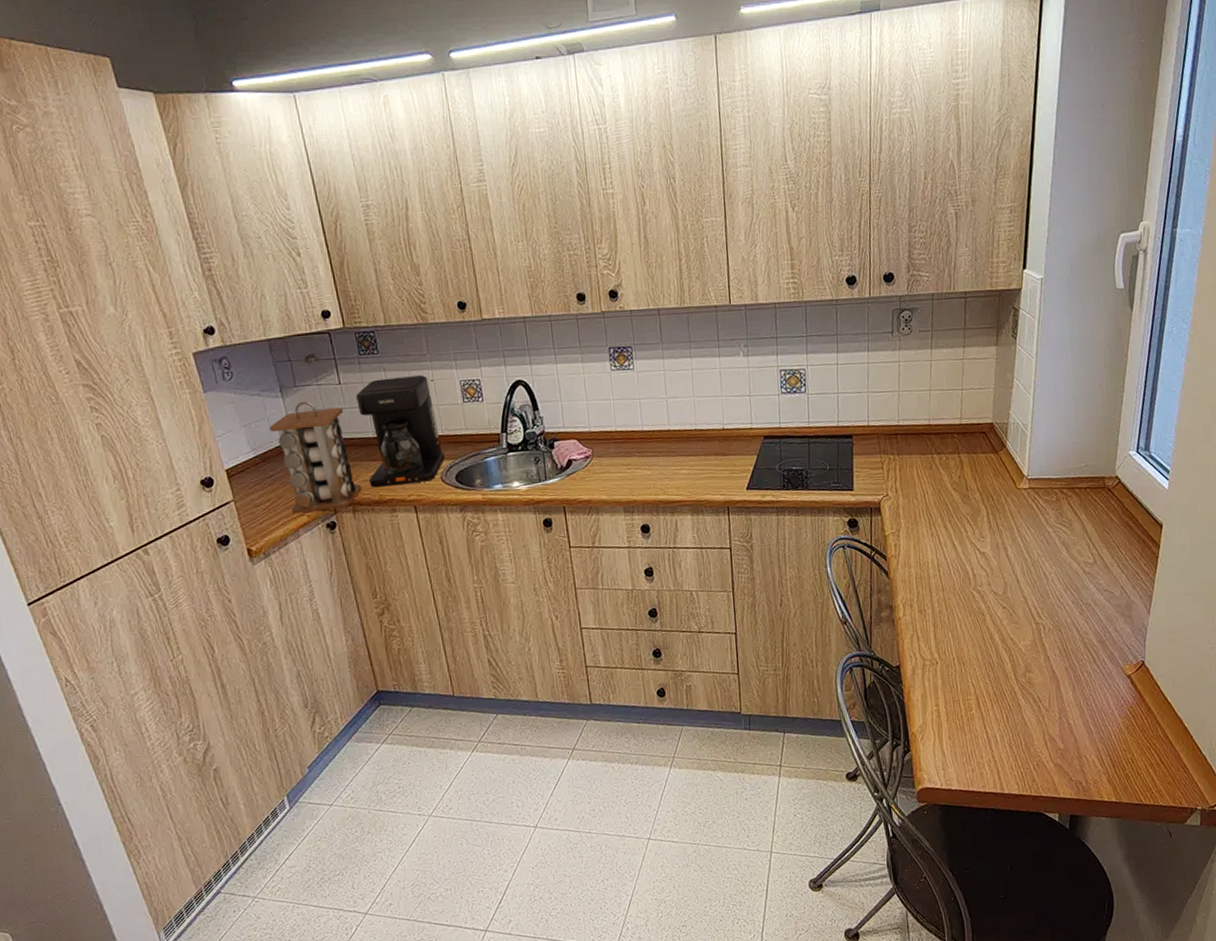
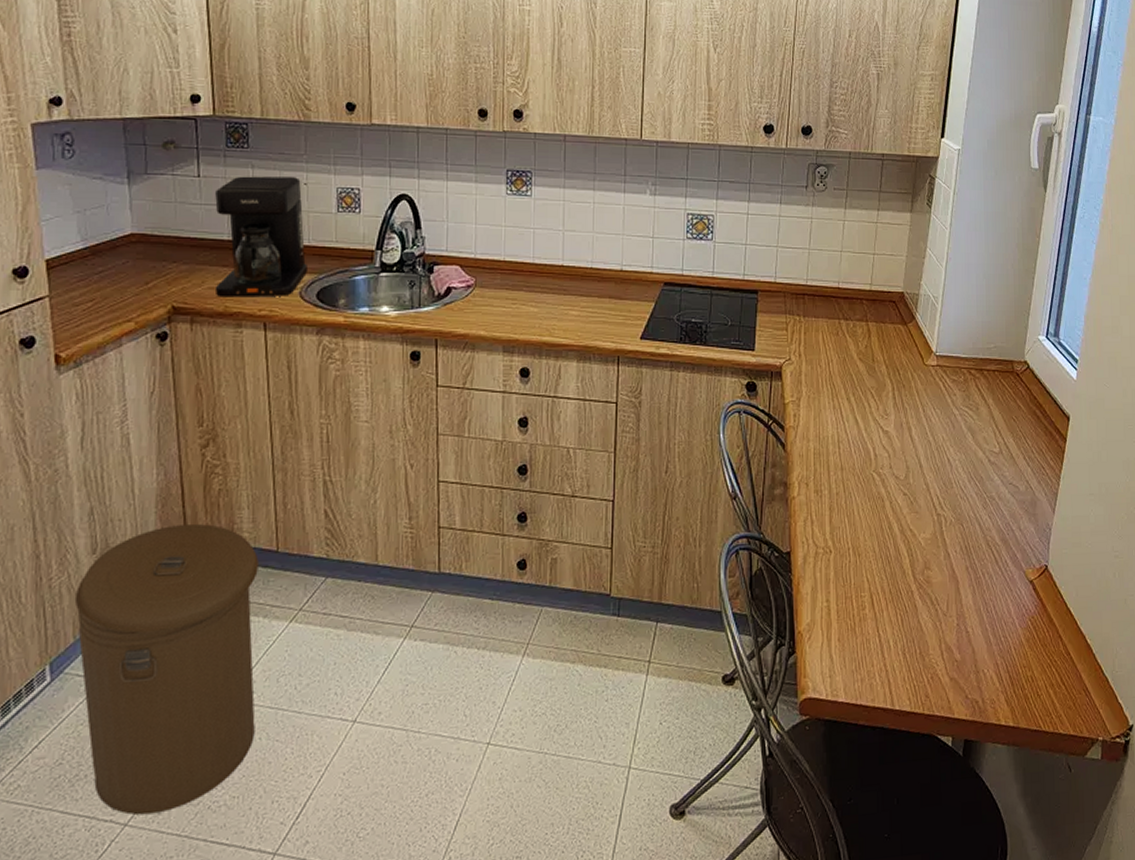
spice rack: present [270,400,362,514] -> none [107,190,206,319]
can: none [296,678,457,906] -> present [74,524,259,815]

